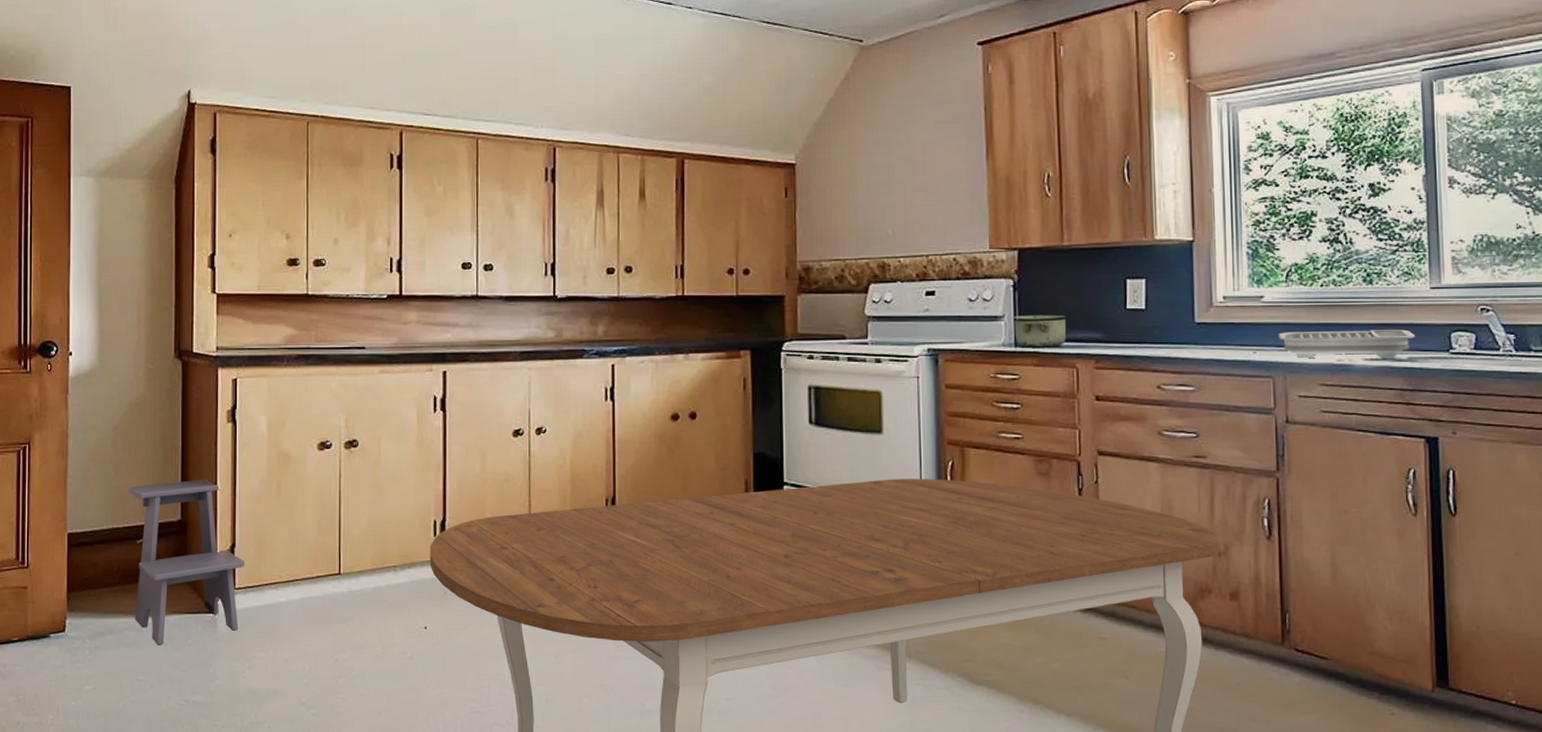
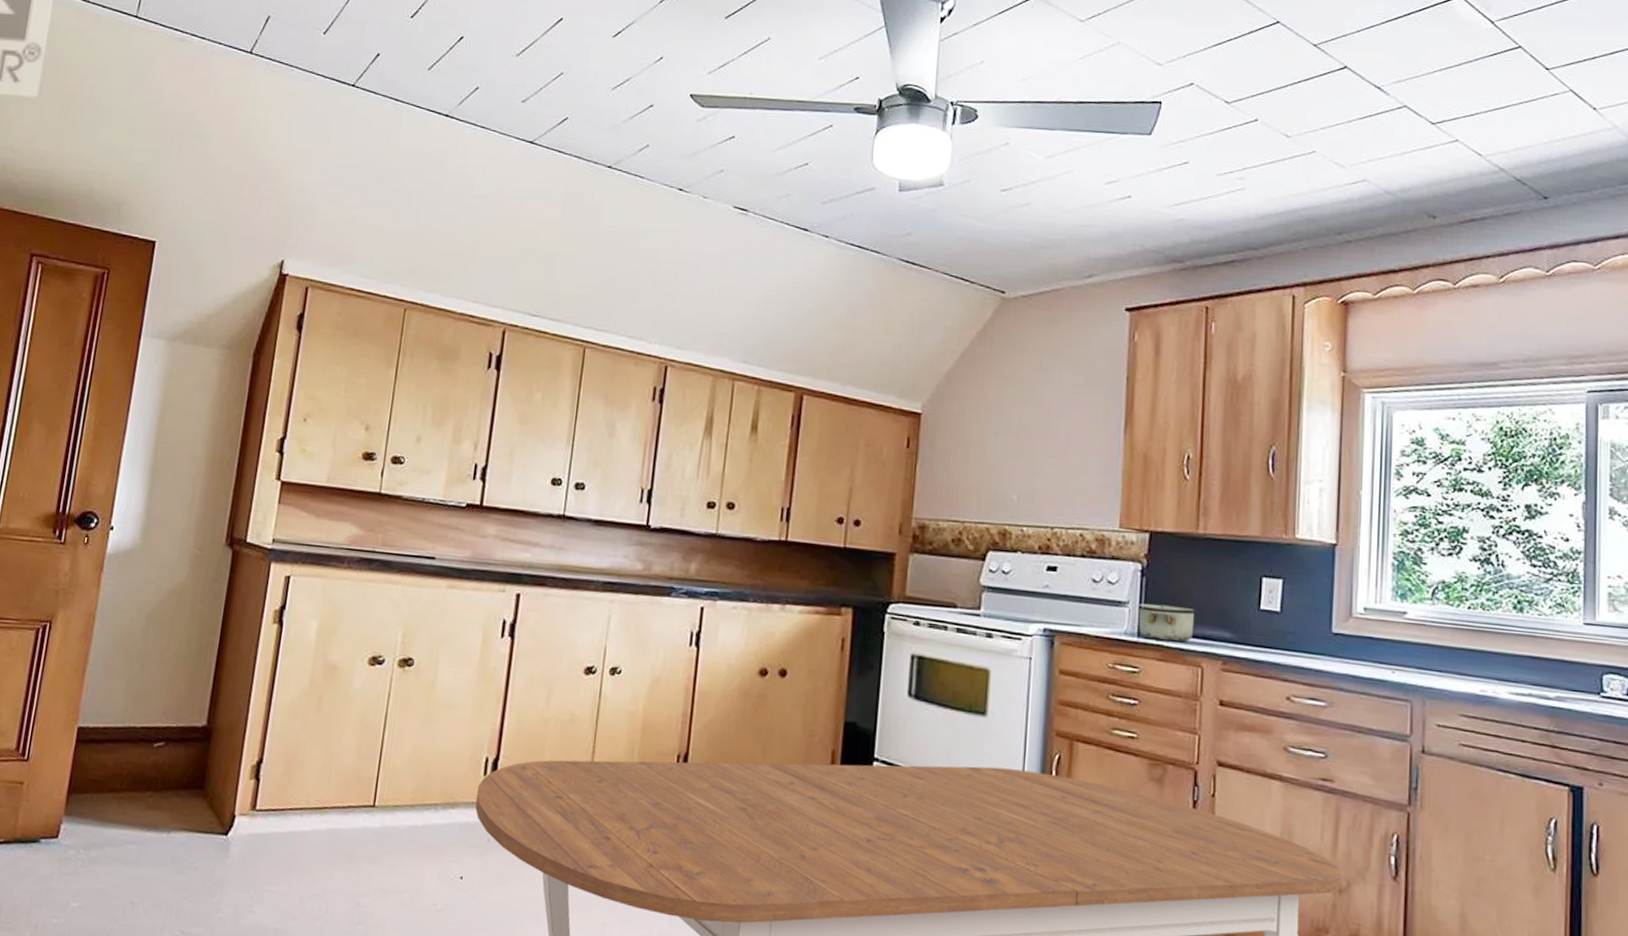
step stool: present [129,479,245,645] -> none [138,682,271,865]
dish rack: present [1278,329,1416,359] -> none [1419,653,1566,695]

